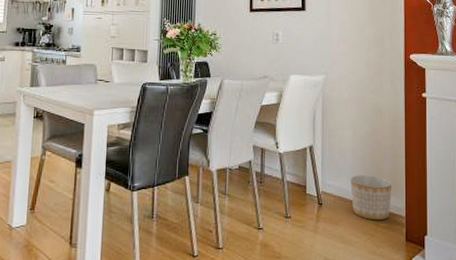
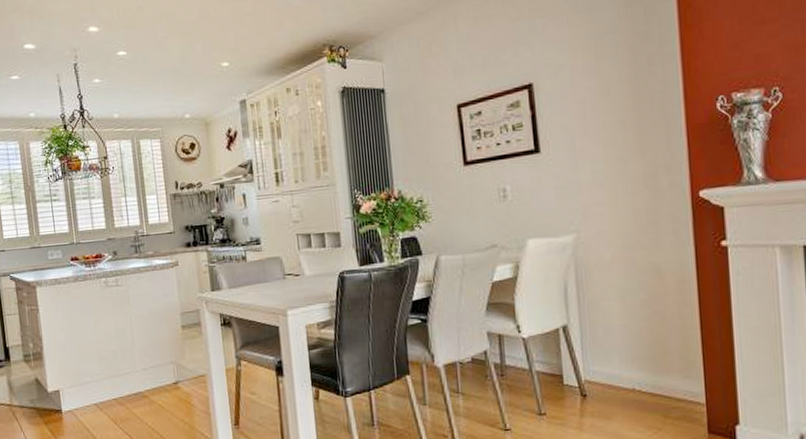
planter: present [350,174,392,221] -> none [623,355,684,411]

